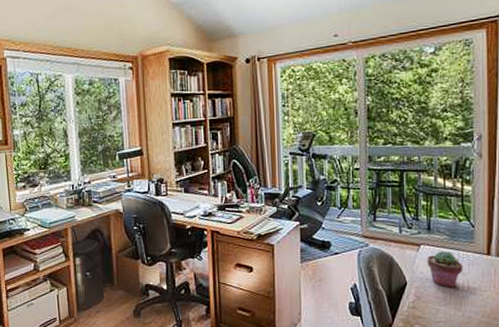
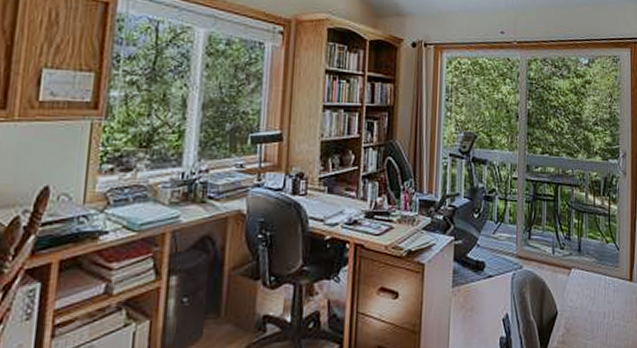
potted succulent: present [427,251,463,288] -> none [577,275,609,318]

